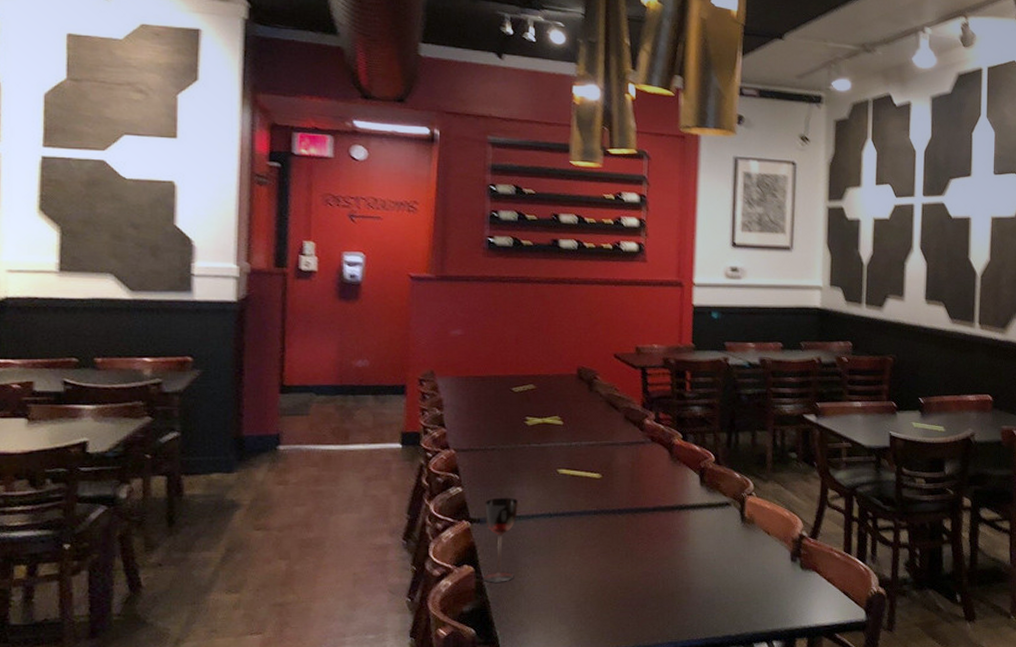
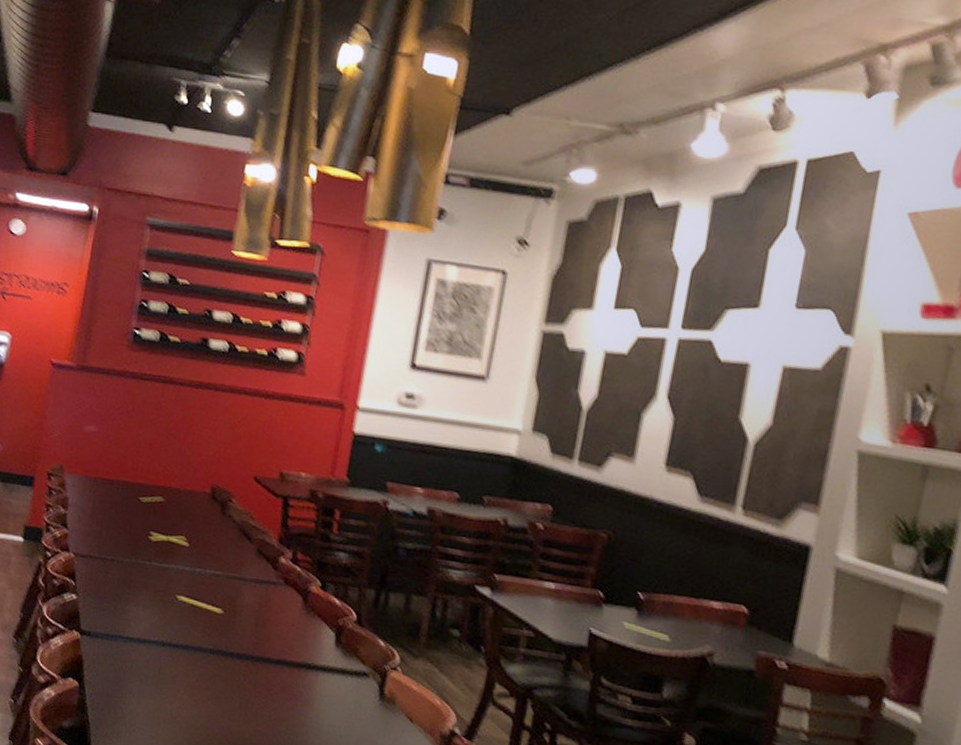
wineglass: present [483,497,518,583] -> none [86,613,131,706]

